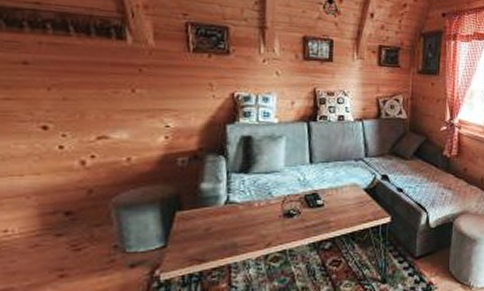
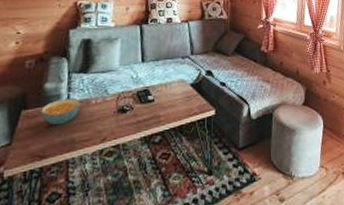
cereal bowl: none [197,200,241,227] -> present [40,98,80,125]

